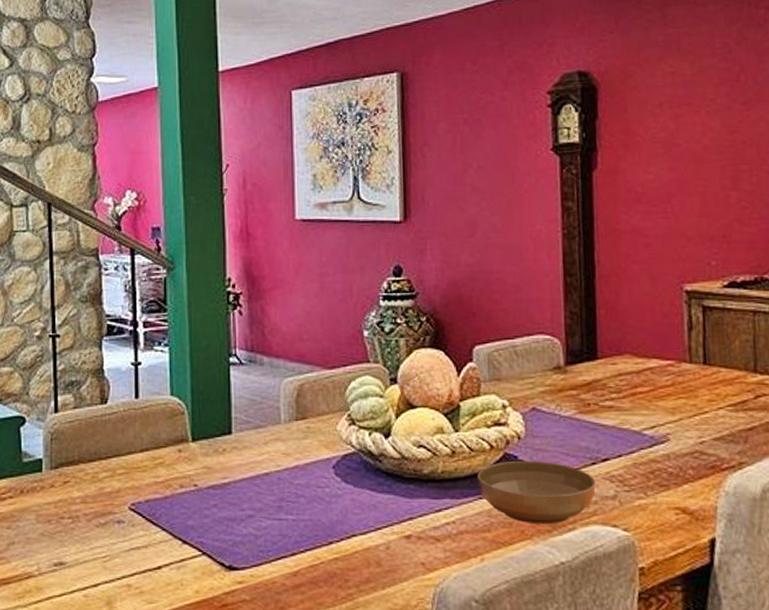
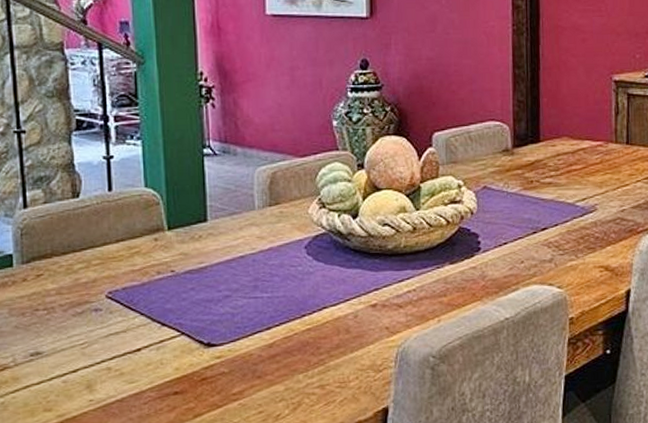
bowl: present [477,460,596,524] -> none [436,232,536,288]

